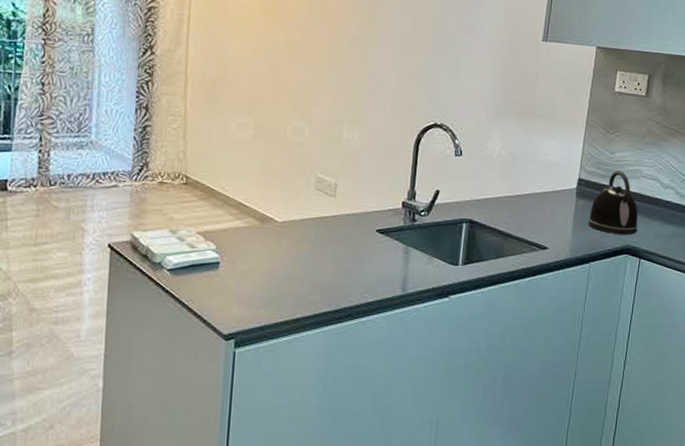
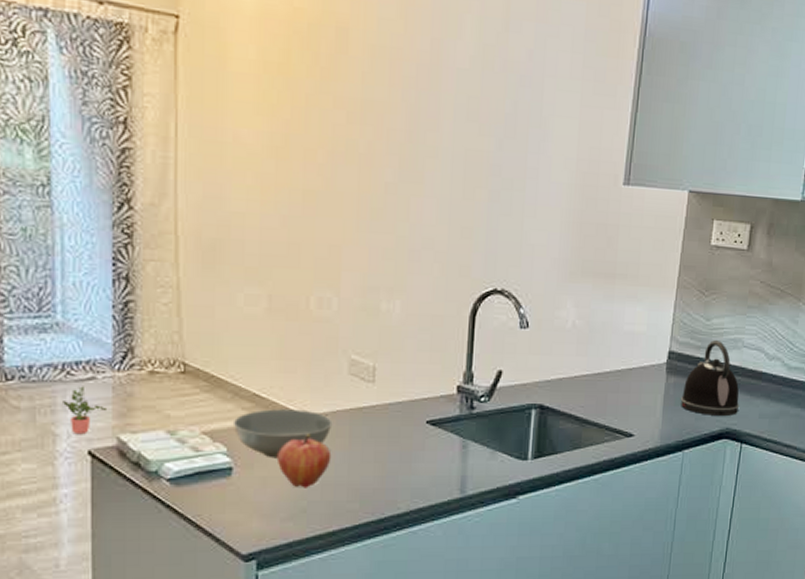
potted plant: none [92,192,125,231] -> present [63,386,106,435]
bowl: none [221,215,301,256] -> present [232,409,333,459]
fruit: none [255,236,299,282] -> present [276,433,332,488]

